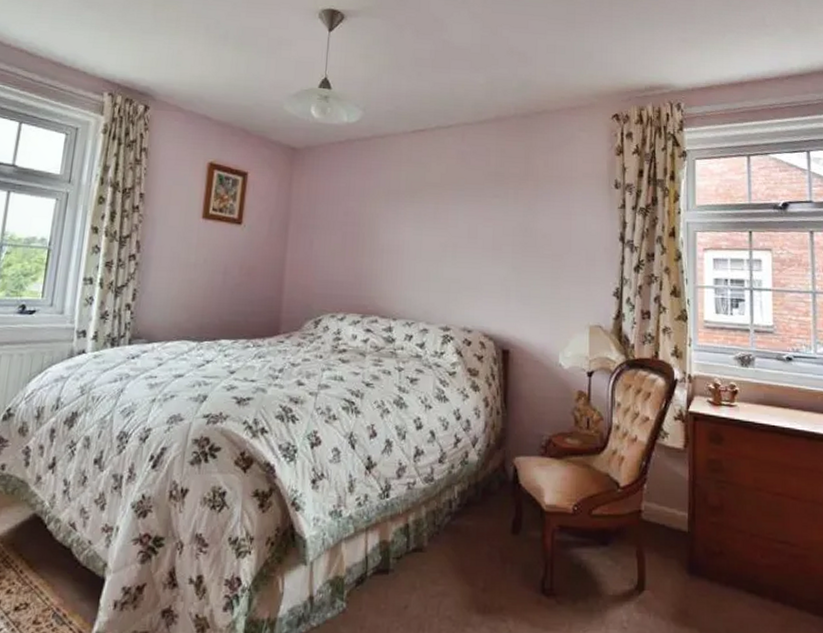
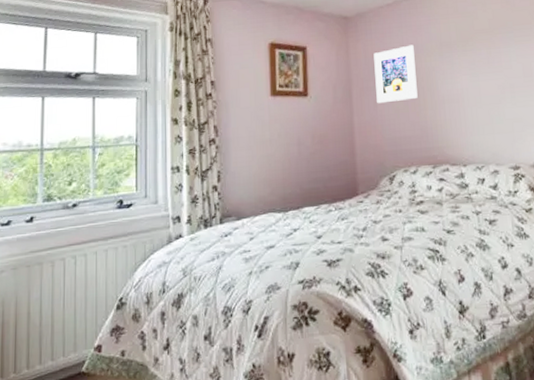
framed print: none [313,187,360,244] -> present [373,44,418,104]

